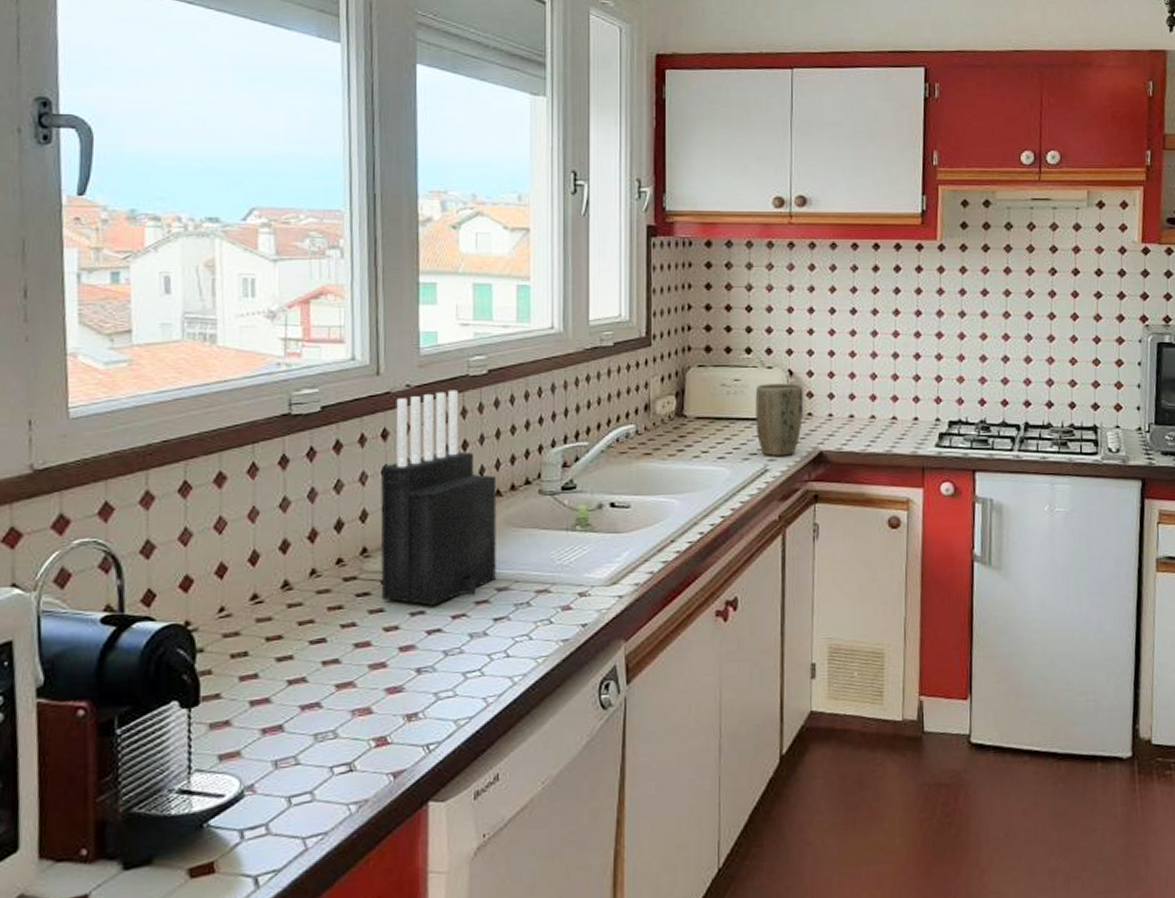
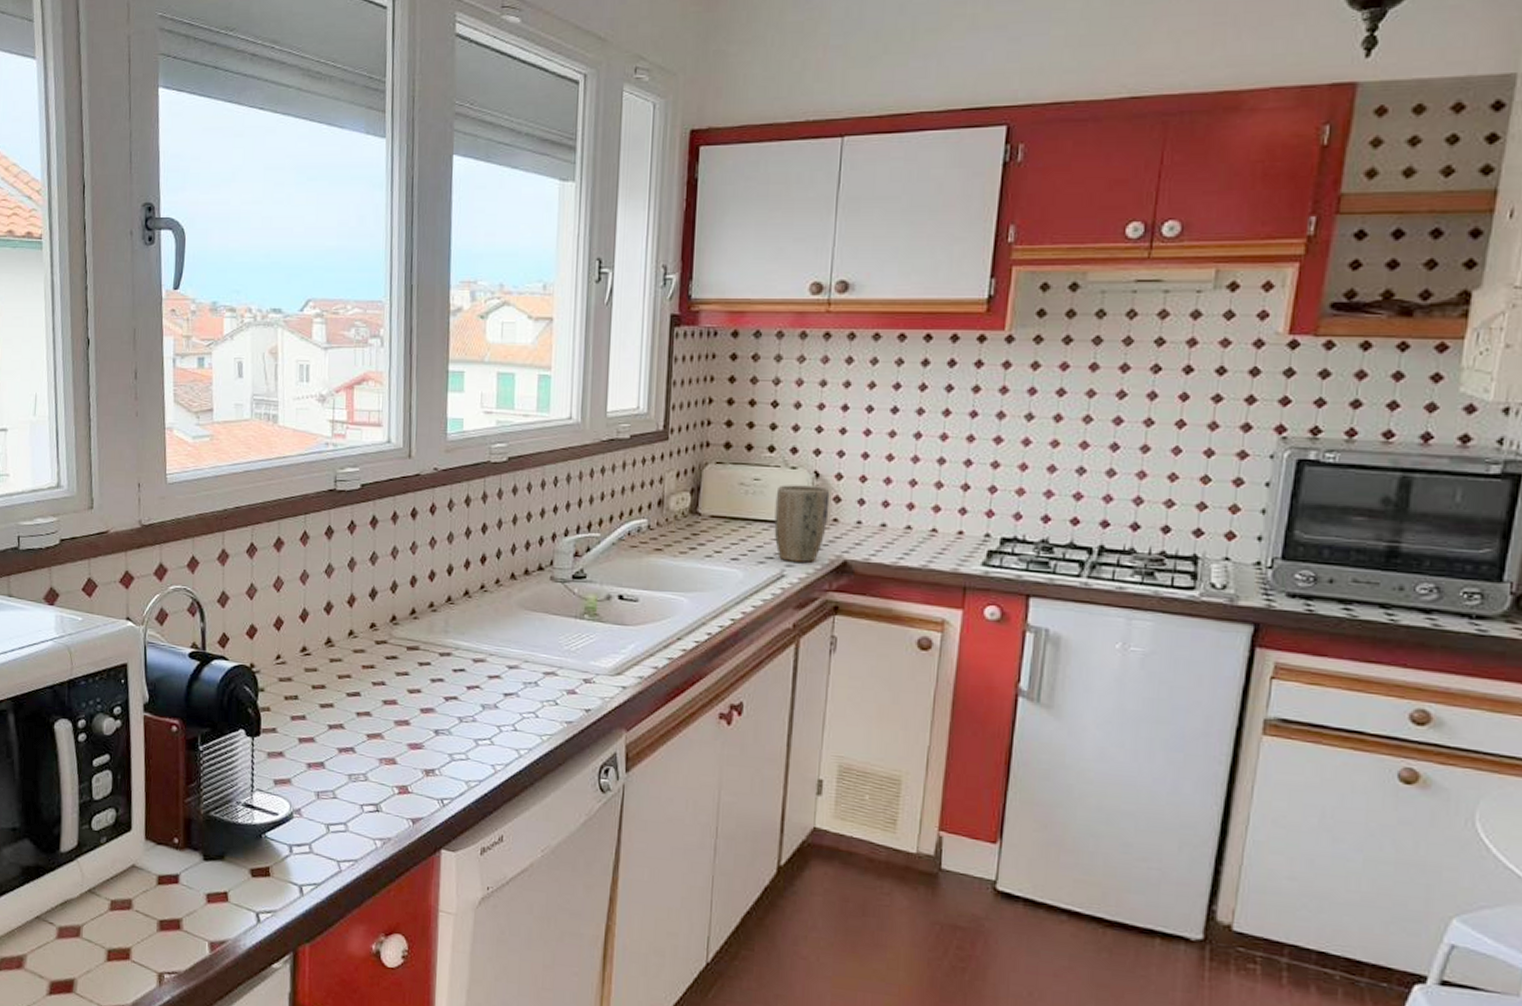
knife block: present [380,390,497,606] -> none [406,475,512,675]

